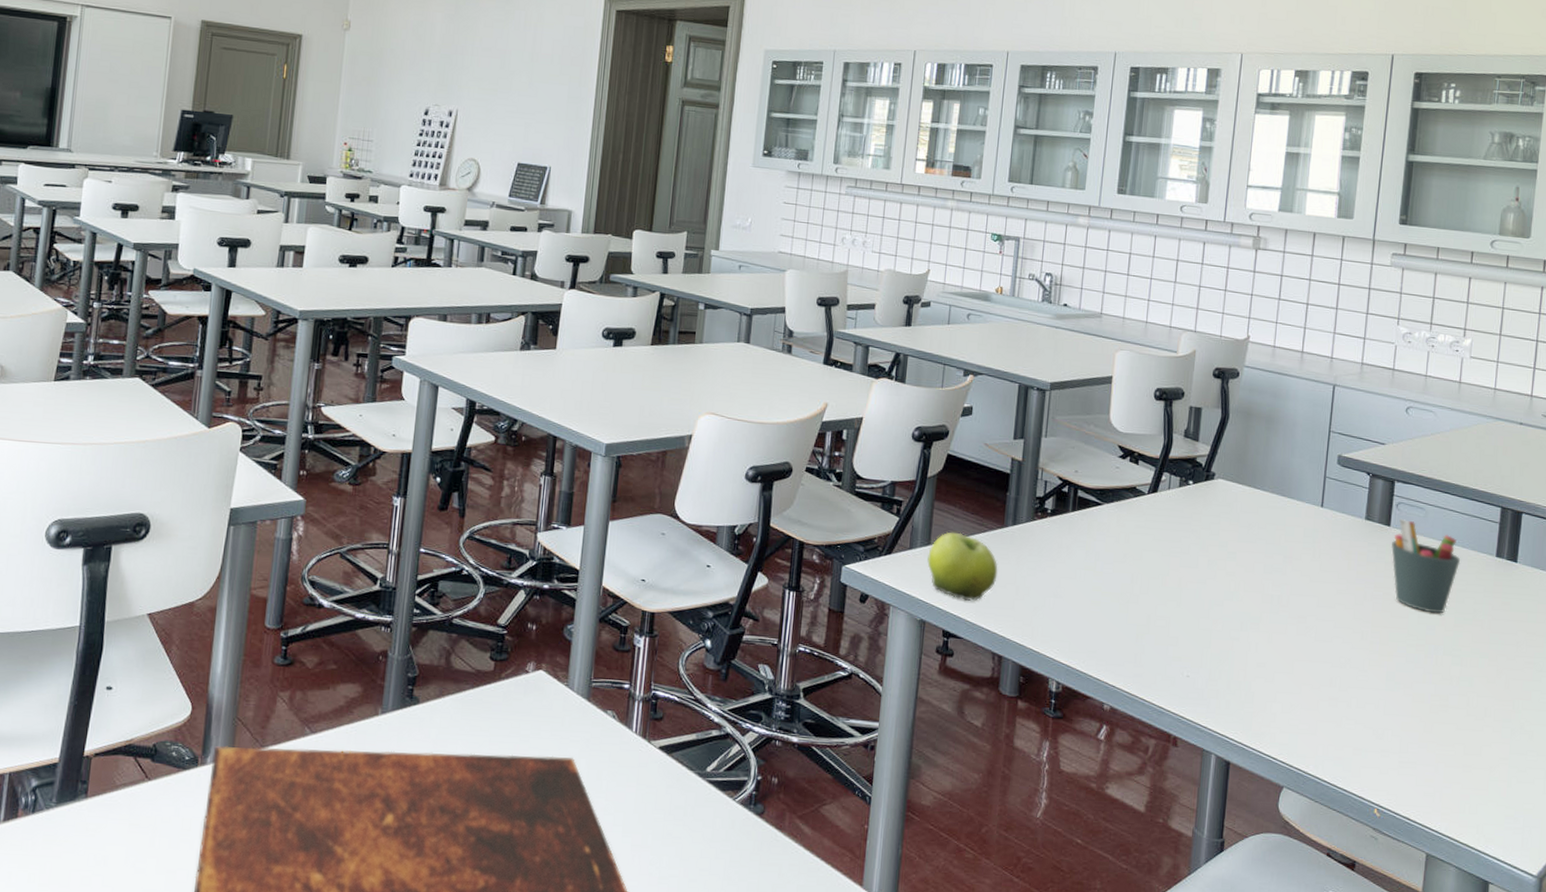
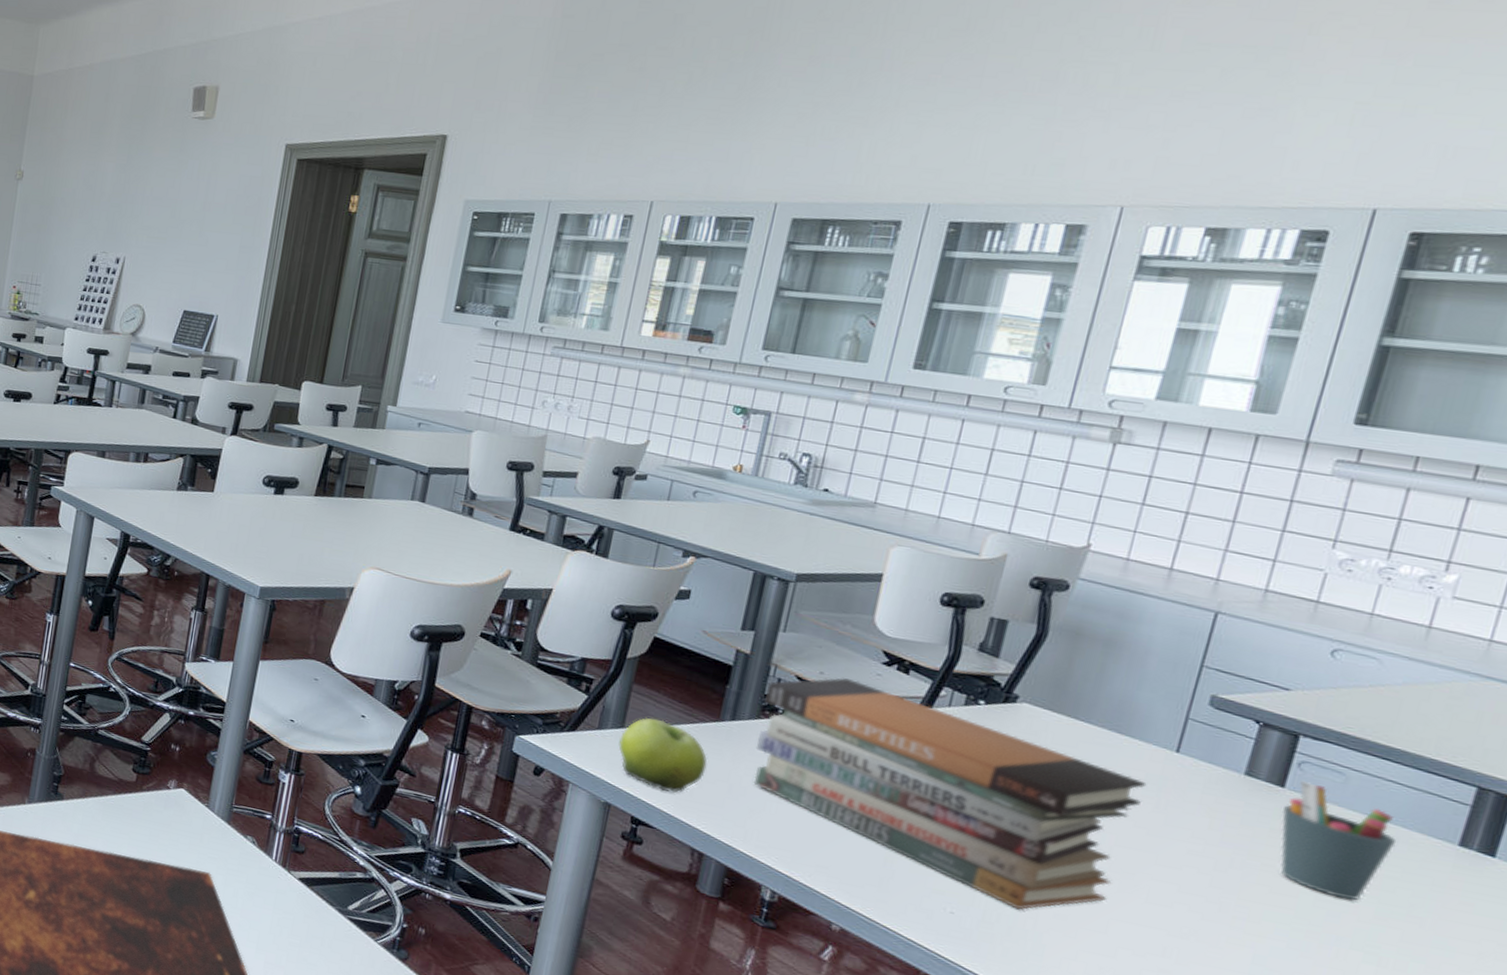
book stack: none [1033,474,1306,664] -> present [753,678,1147,910]

